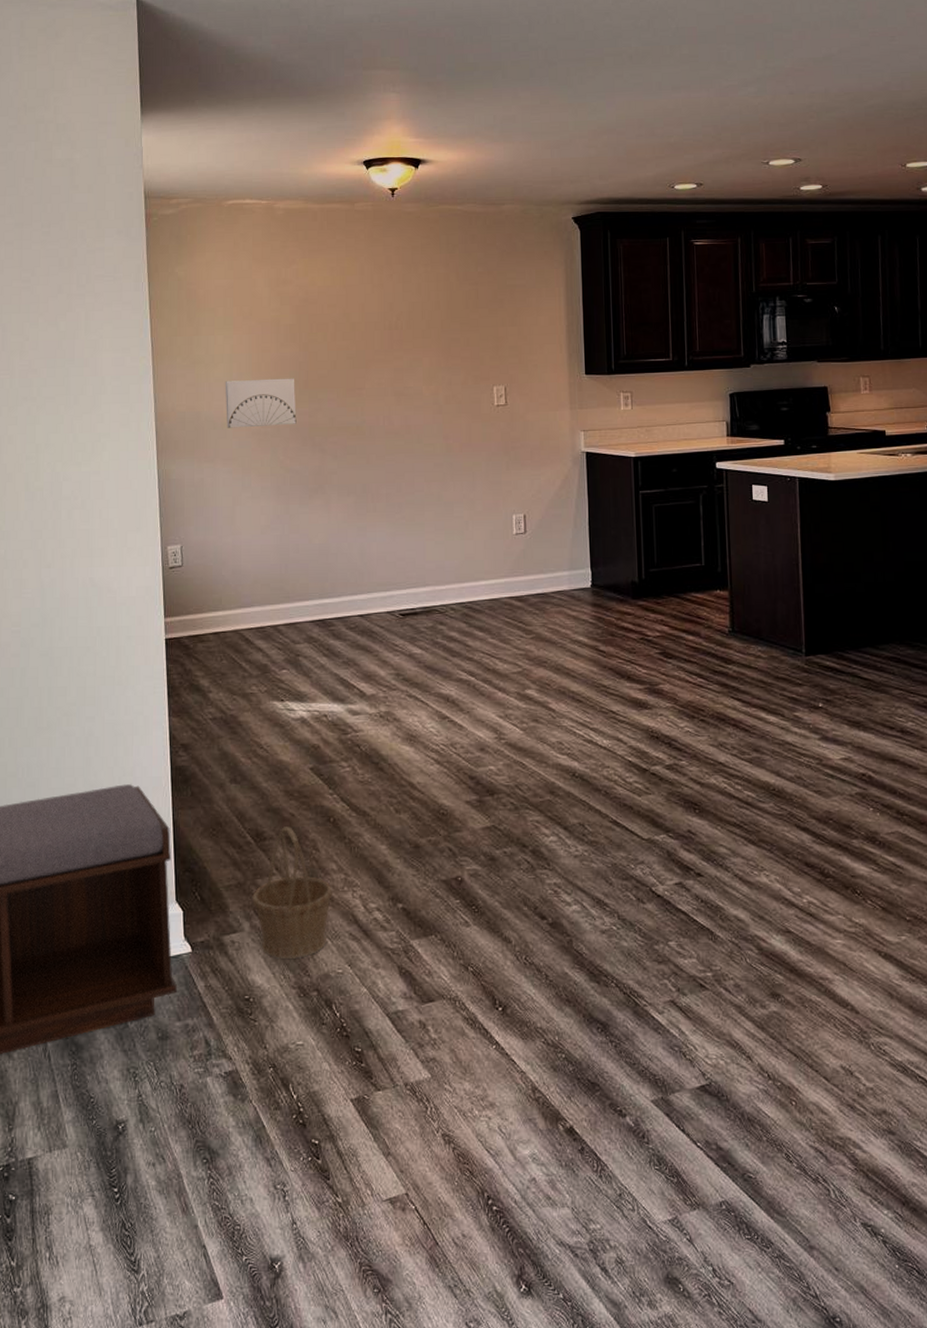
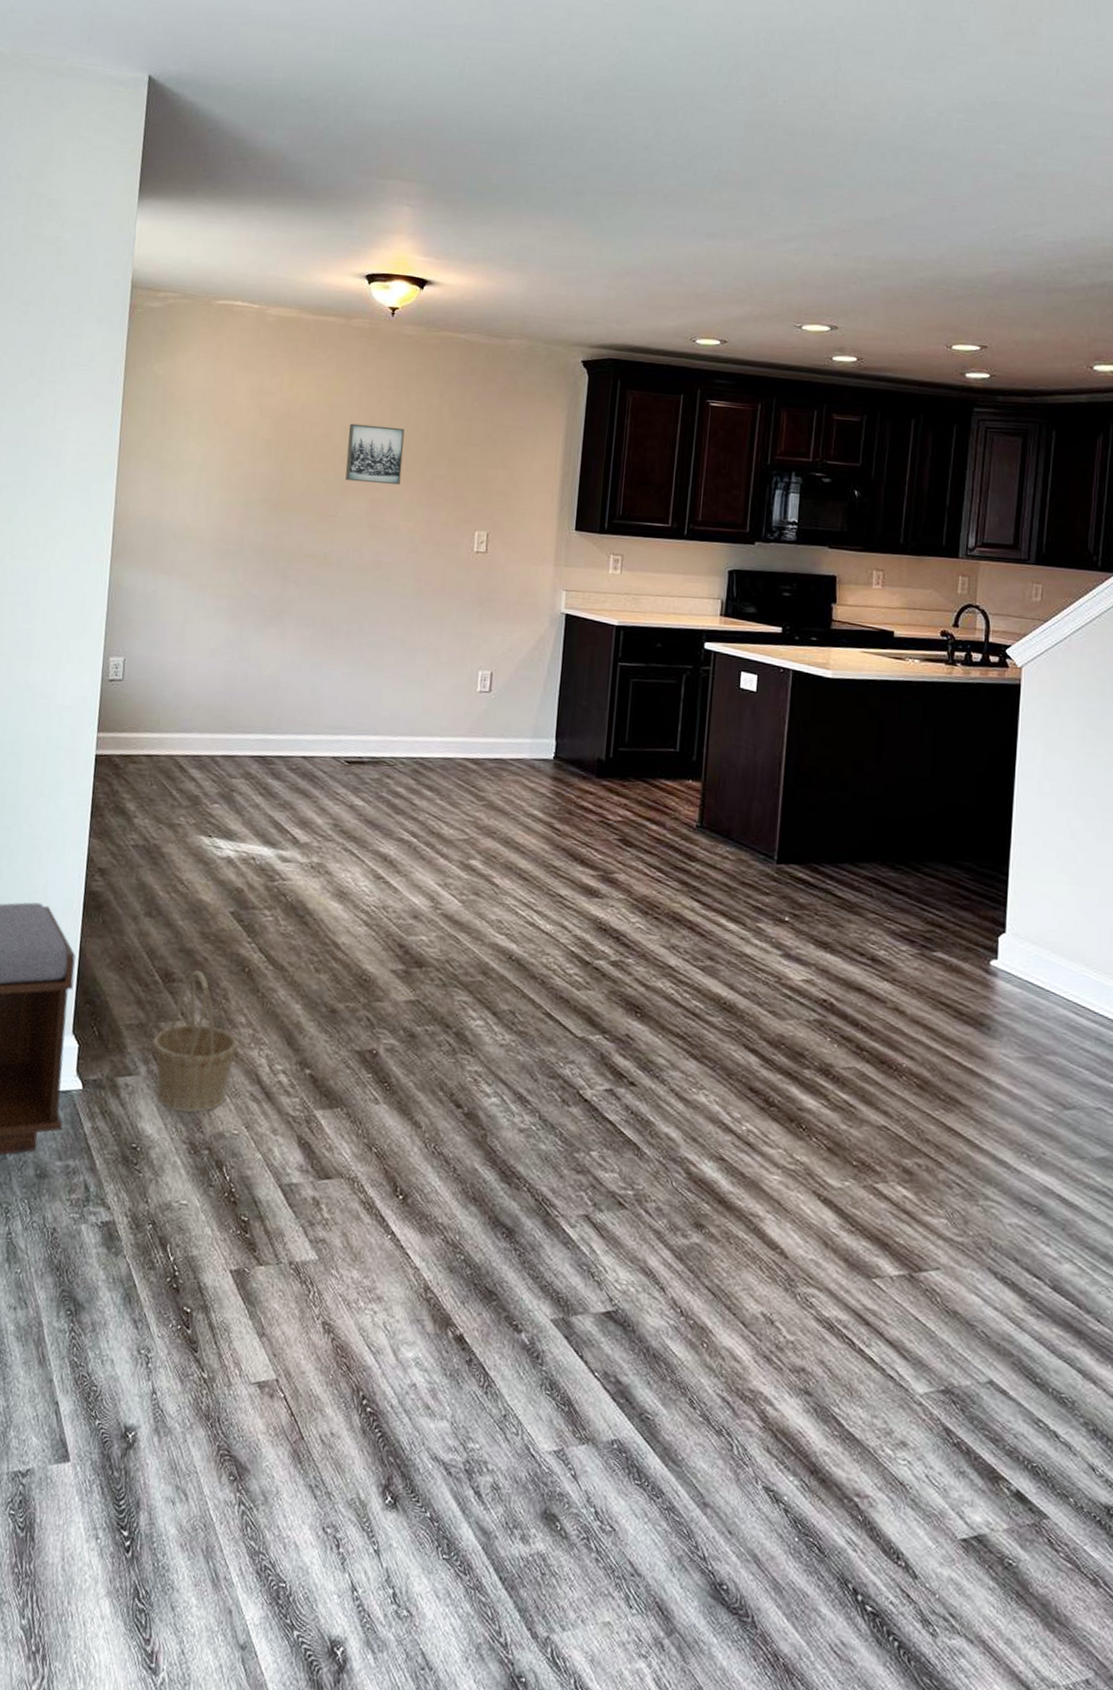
wall art: present [225,378,297,428] -> none [187,490,265,545]
wall art: none [365,299,419,354] -> present [345,423,405,485]

